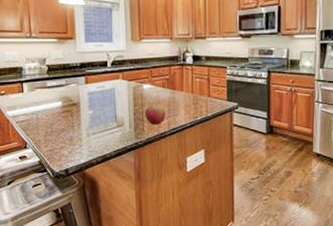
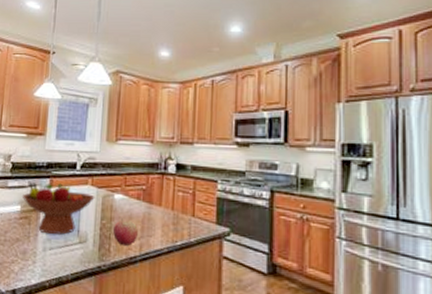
fruit bowl: none [61,80,127,123] -> present [21,182,95,235]

